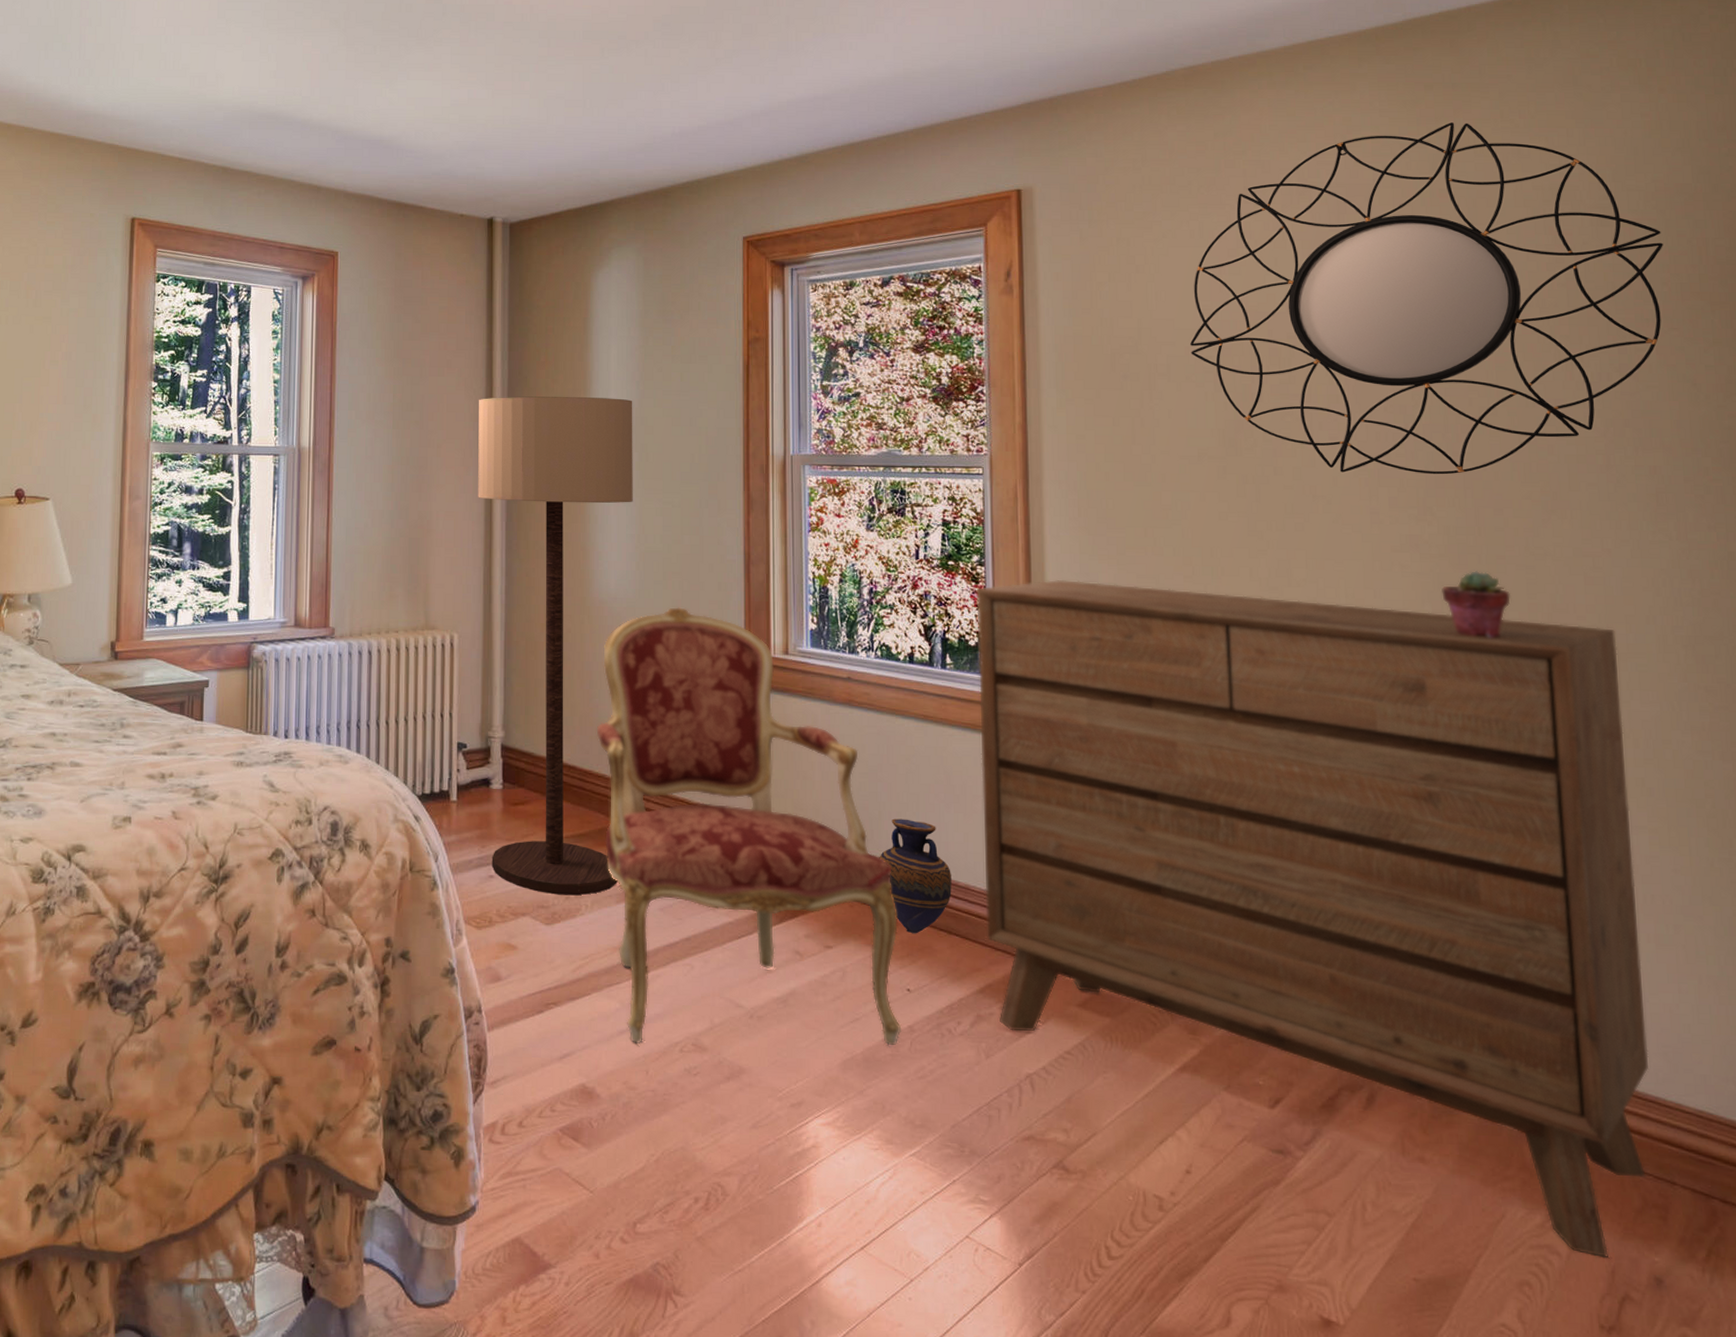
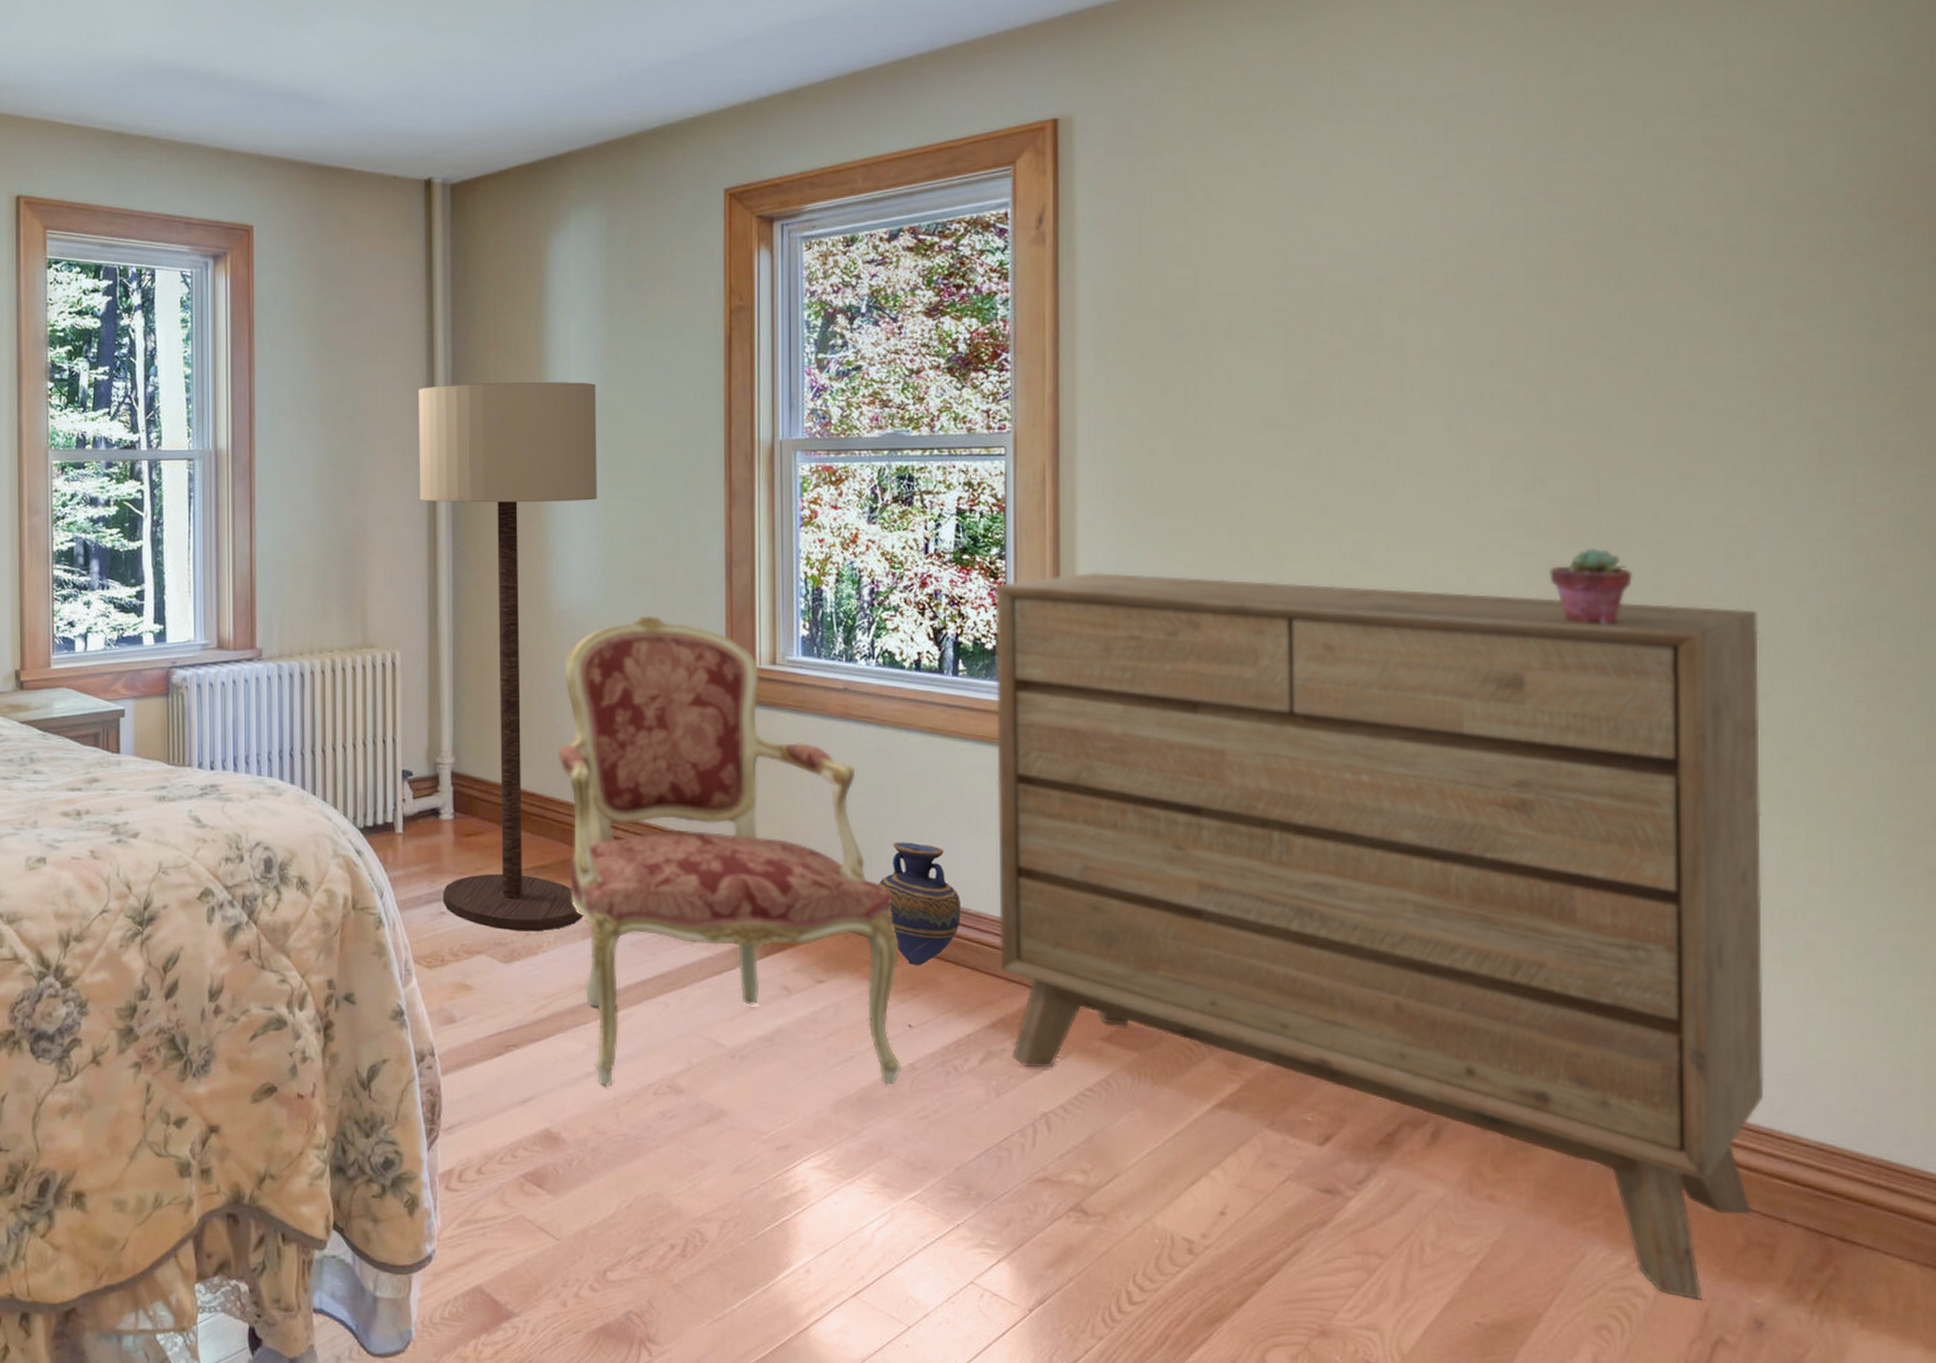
home mirror: present [1190,122,1663,475] -> none [1258,13,1851,439]

